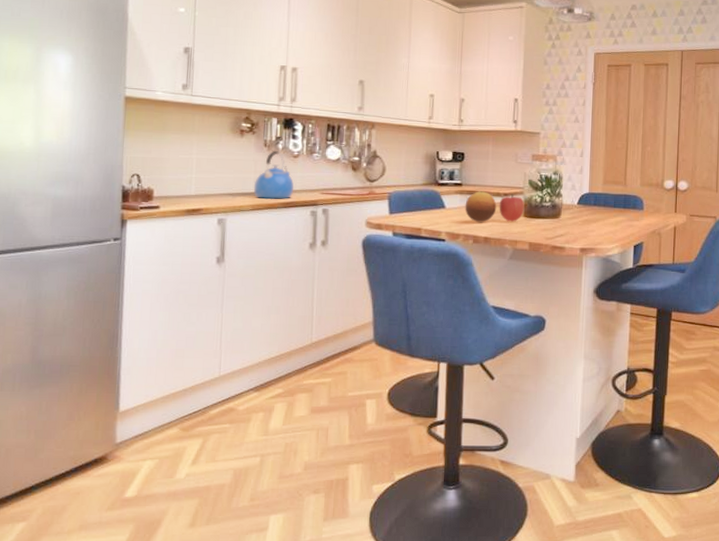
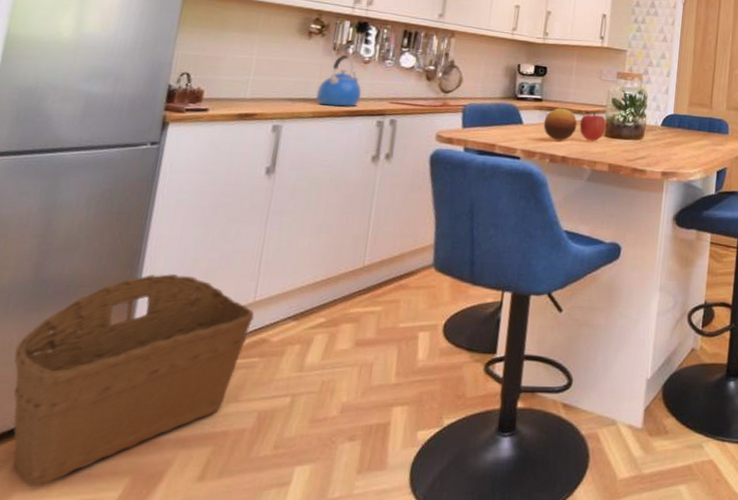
wicker basket: none [26,354,221,531] -> present [12,274,255,486]

